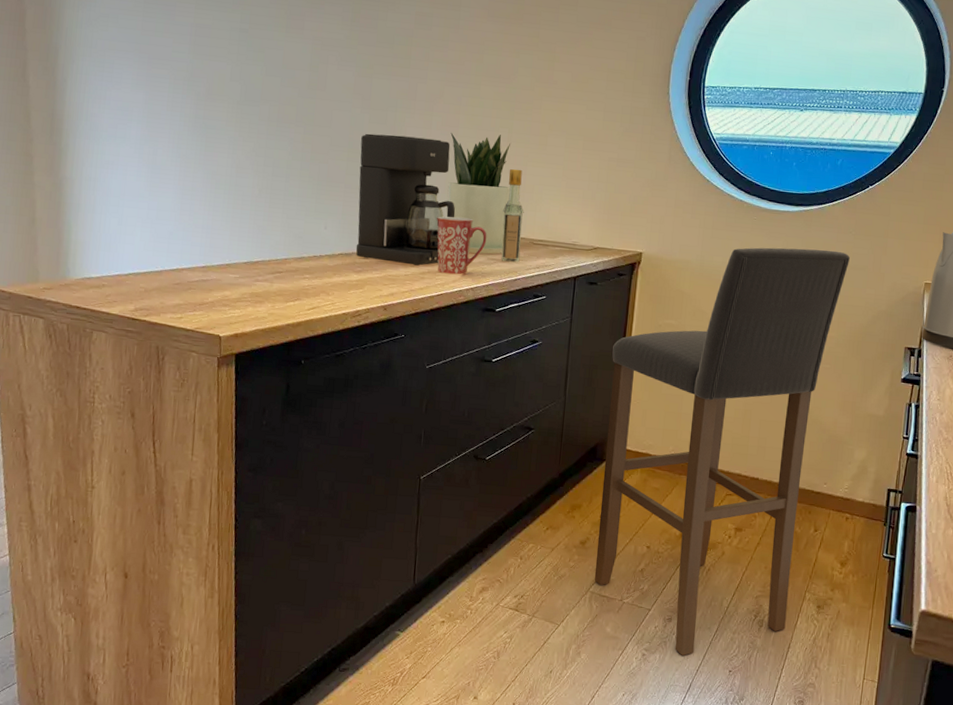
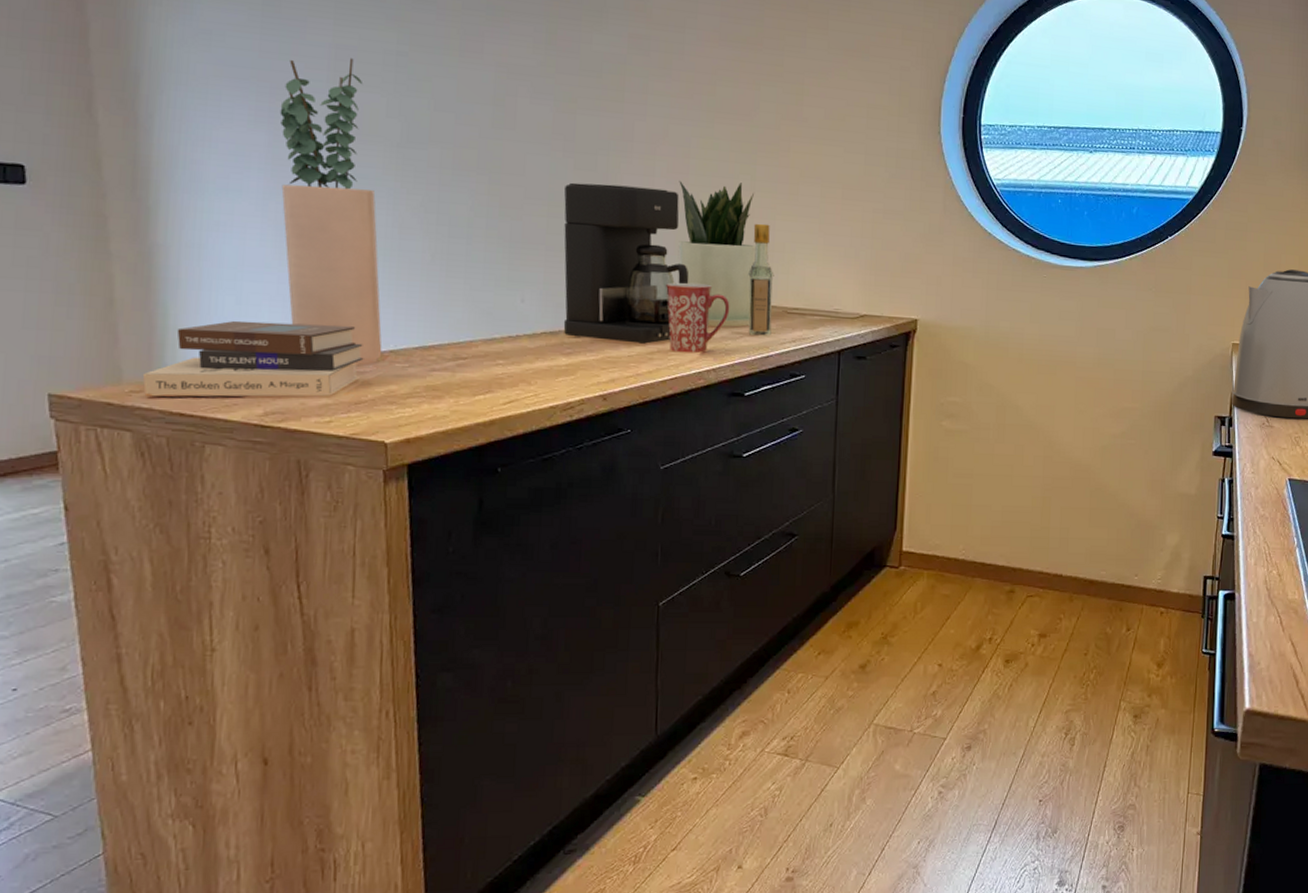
books: none [52,237,207,298] -> present [142,320,364,397]
vase: none [153,34,221,276] -> present [279,58,383,367]
bar stool: present [594,247,850,656] -> none [878,309,1151,790]

